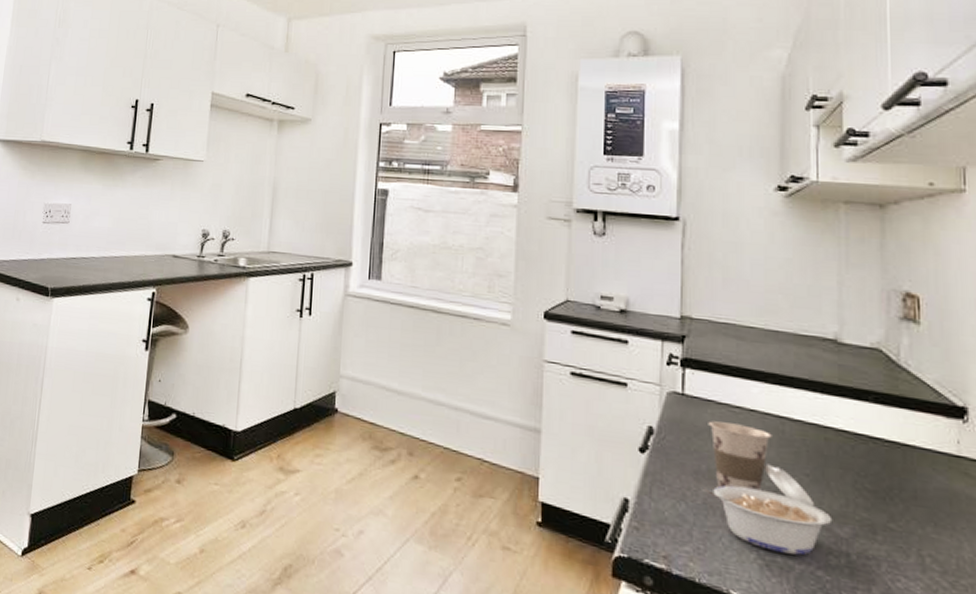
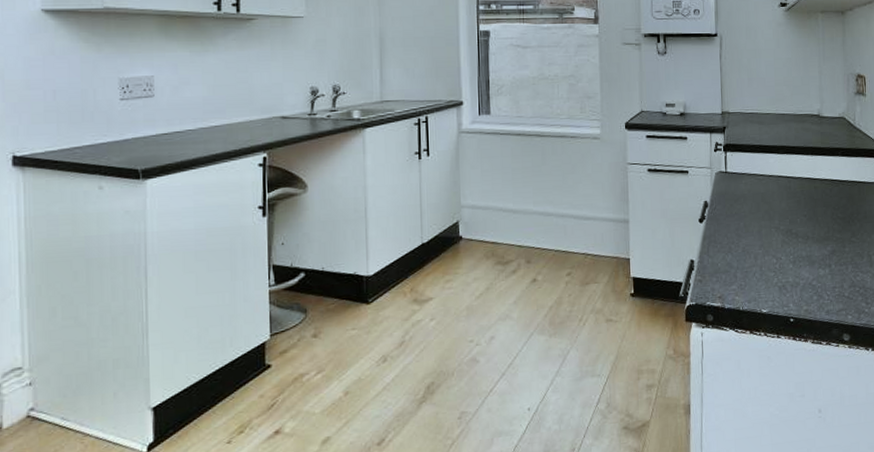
legume: present [702,485,833,556] -> none [741,232,821,275]
cup: present [708,421,814,506] -> none [743,187,809,238]

